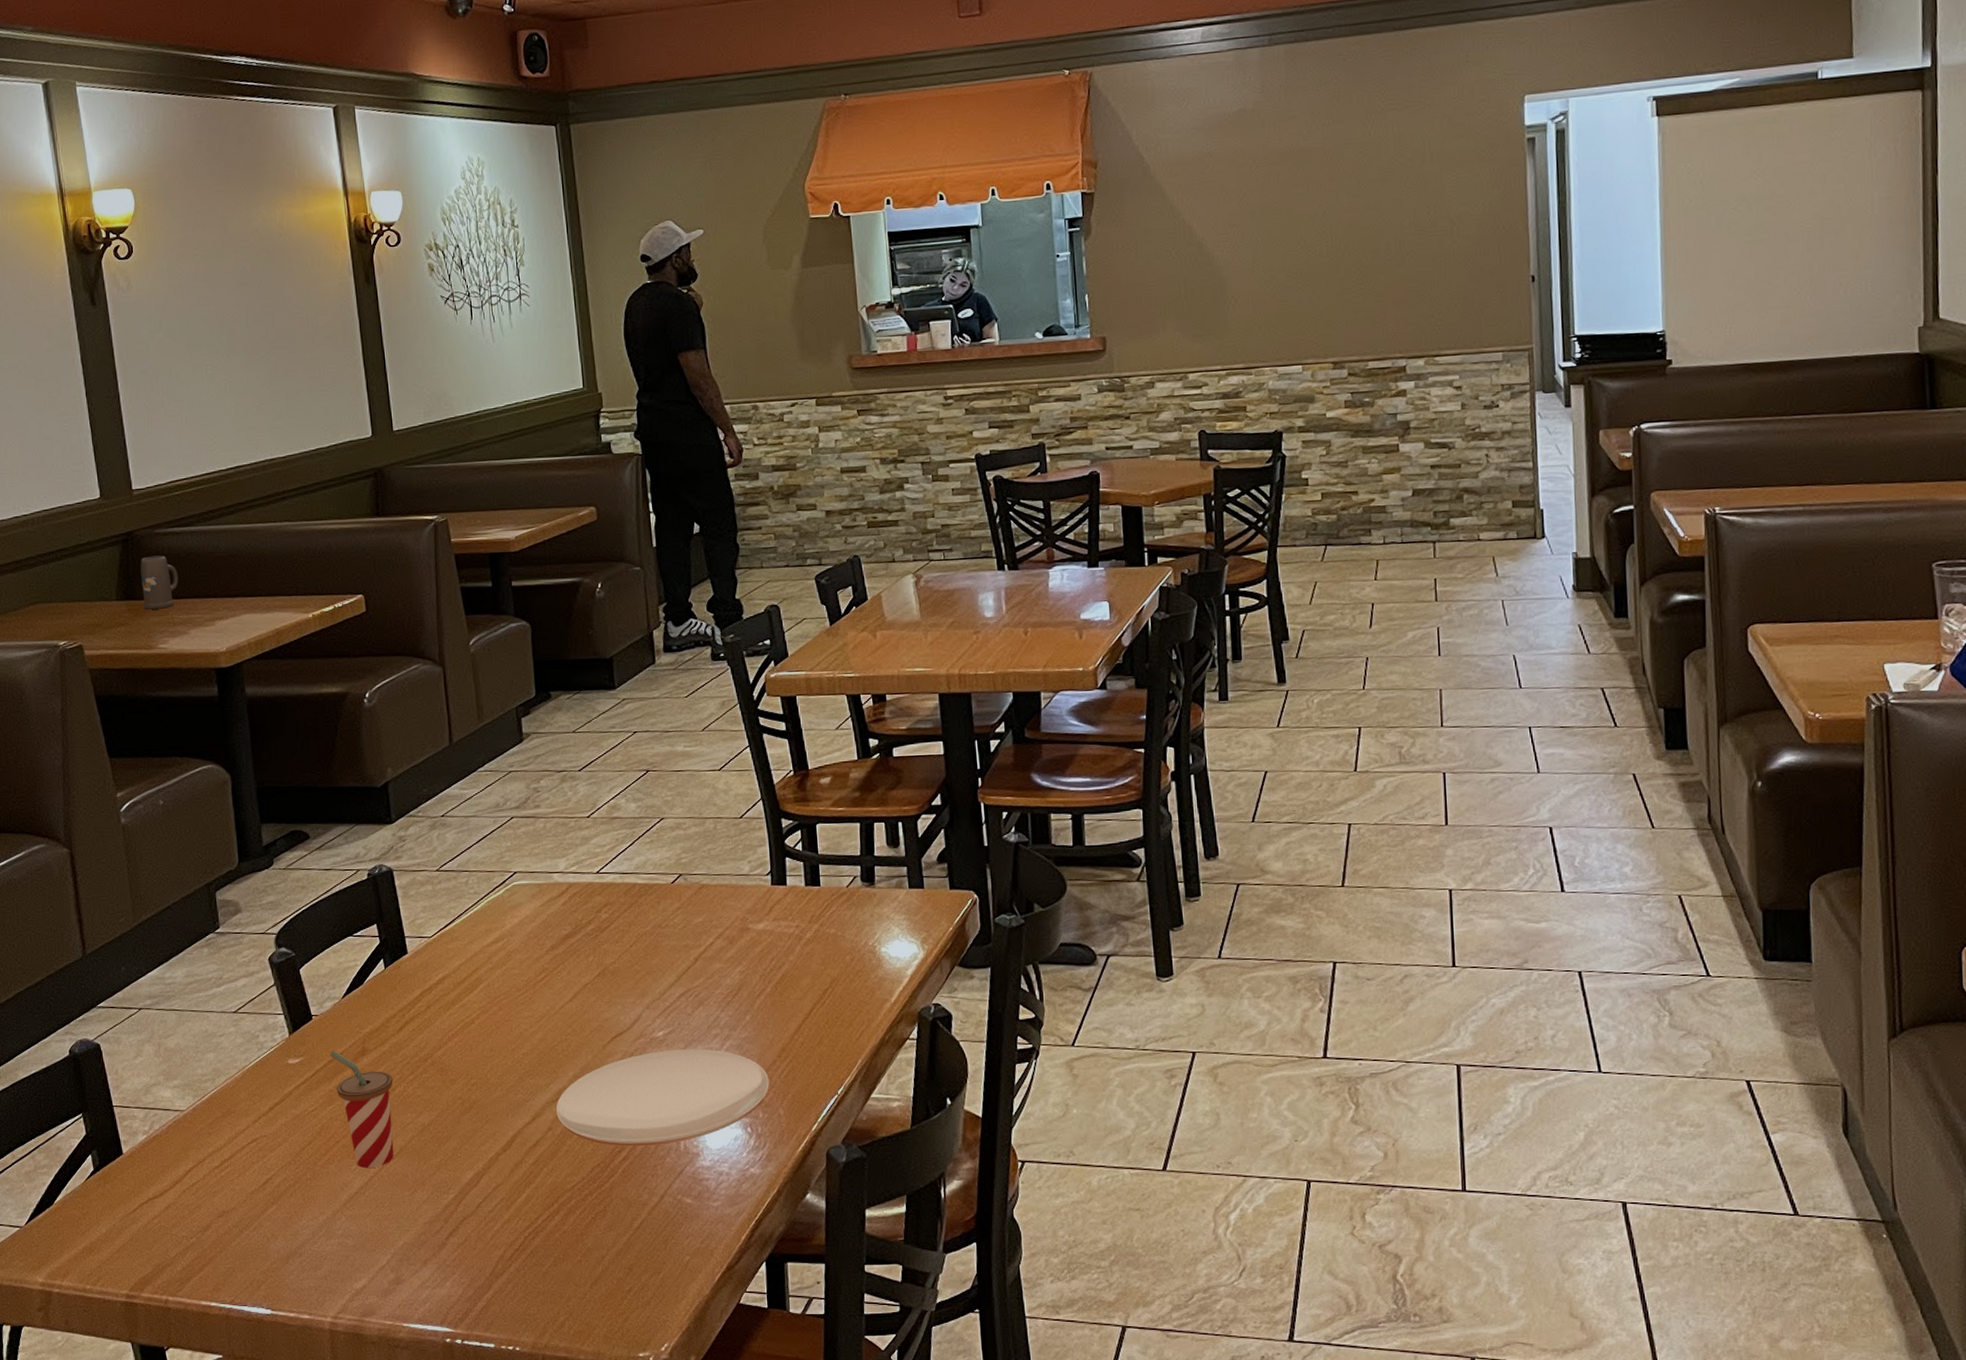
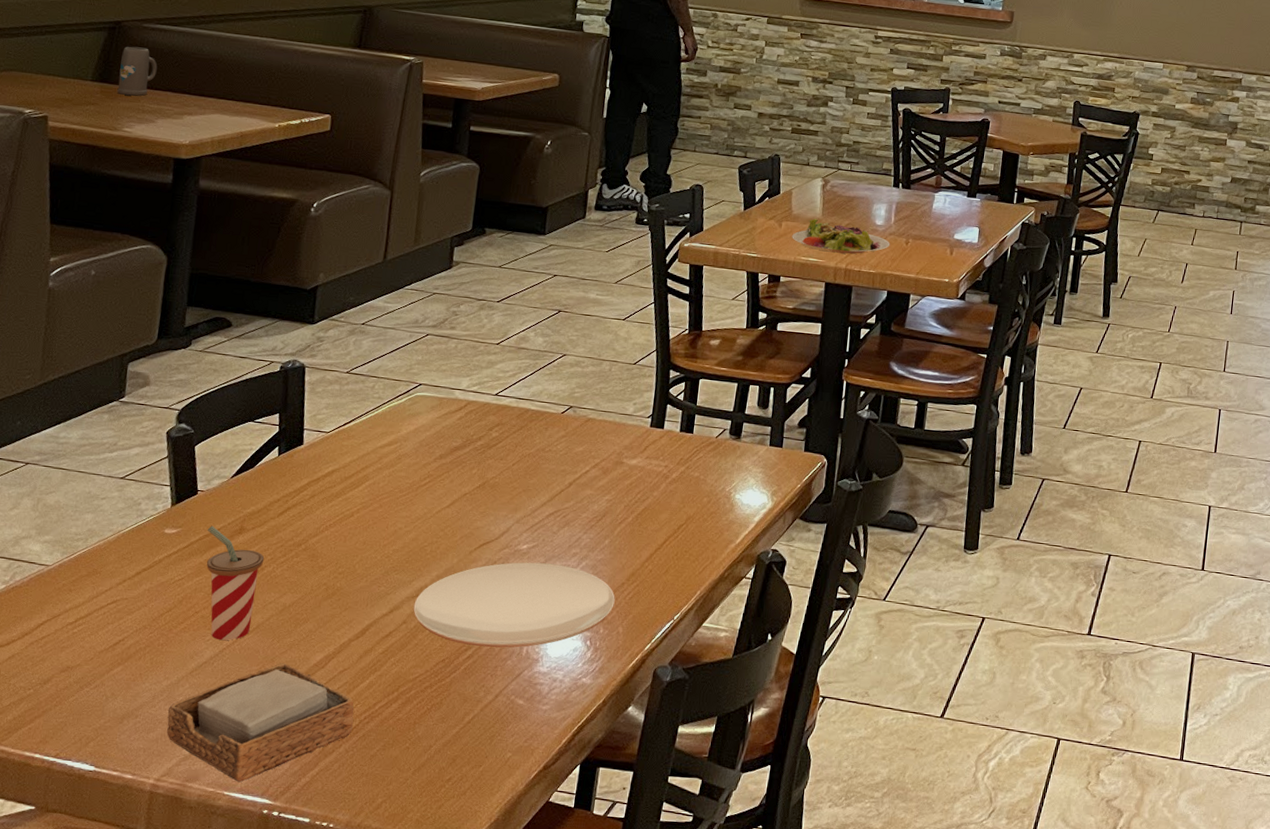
napkin holder: none [329,1185,520,1313] -> present [167,663,354,783]
salad plate: none [890,622,1007,659] -> present [792,219,891,254]

